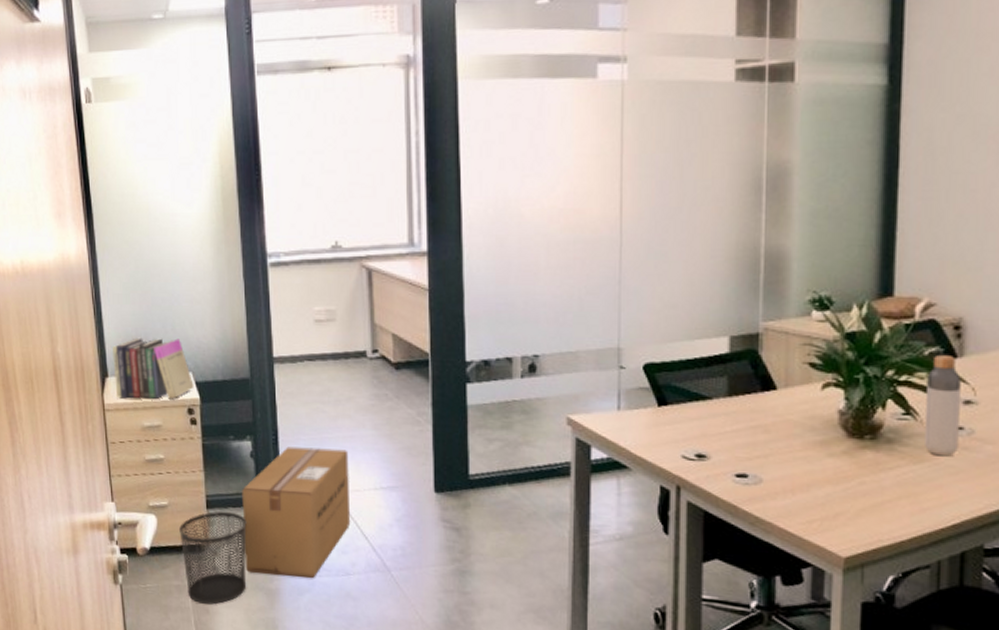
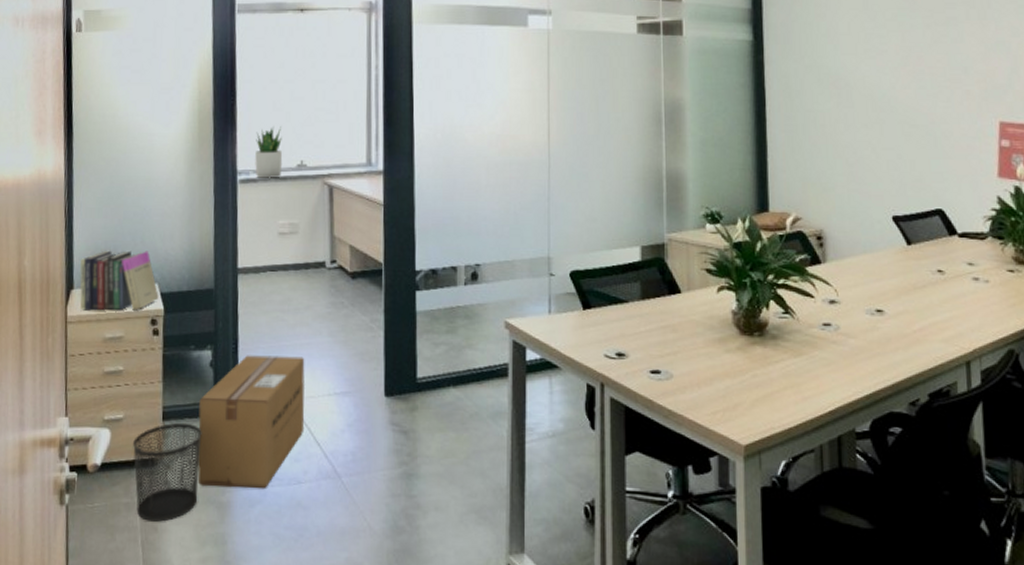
planter: none [285,203,316,261] -> present [255,126,283,178]
bottle: present [925,354,961,457] -> none [799,260,828,350]

